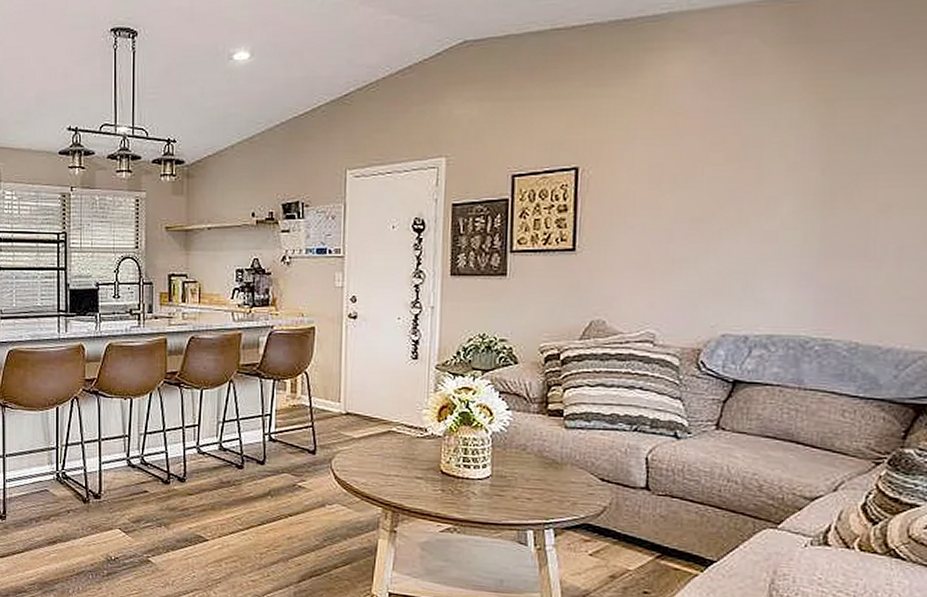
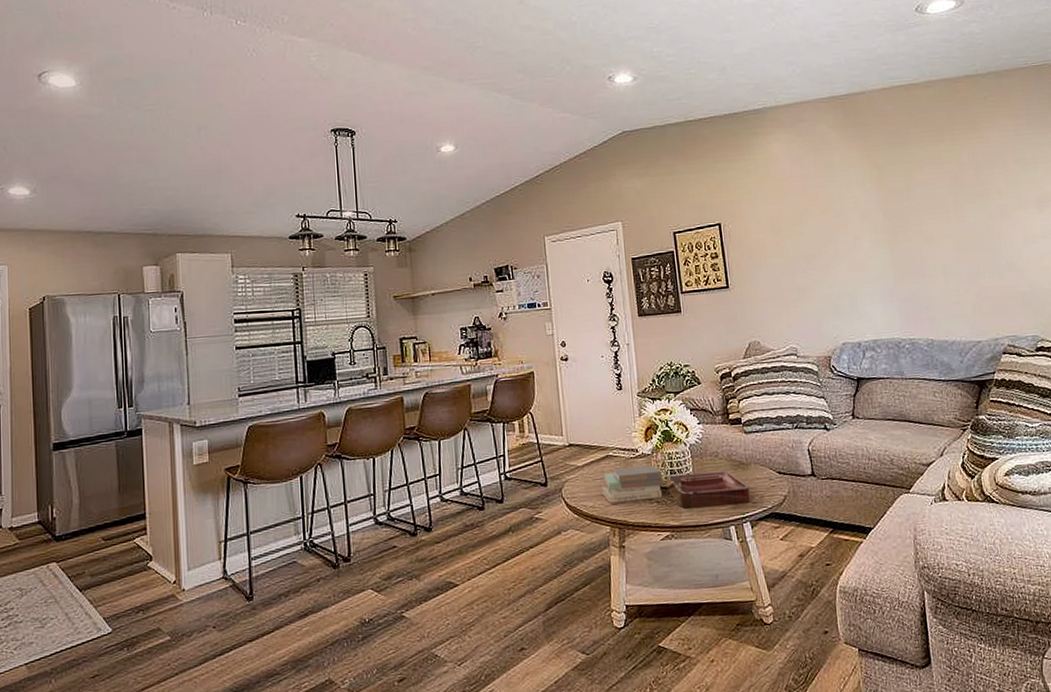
books: none [378,447,453,487] -> present [602,464,663,503]
decorative tray: none [457,462,561,509] -> present [666,470,751,509]

